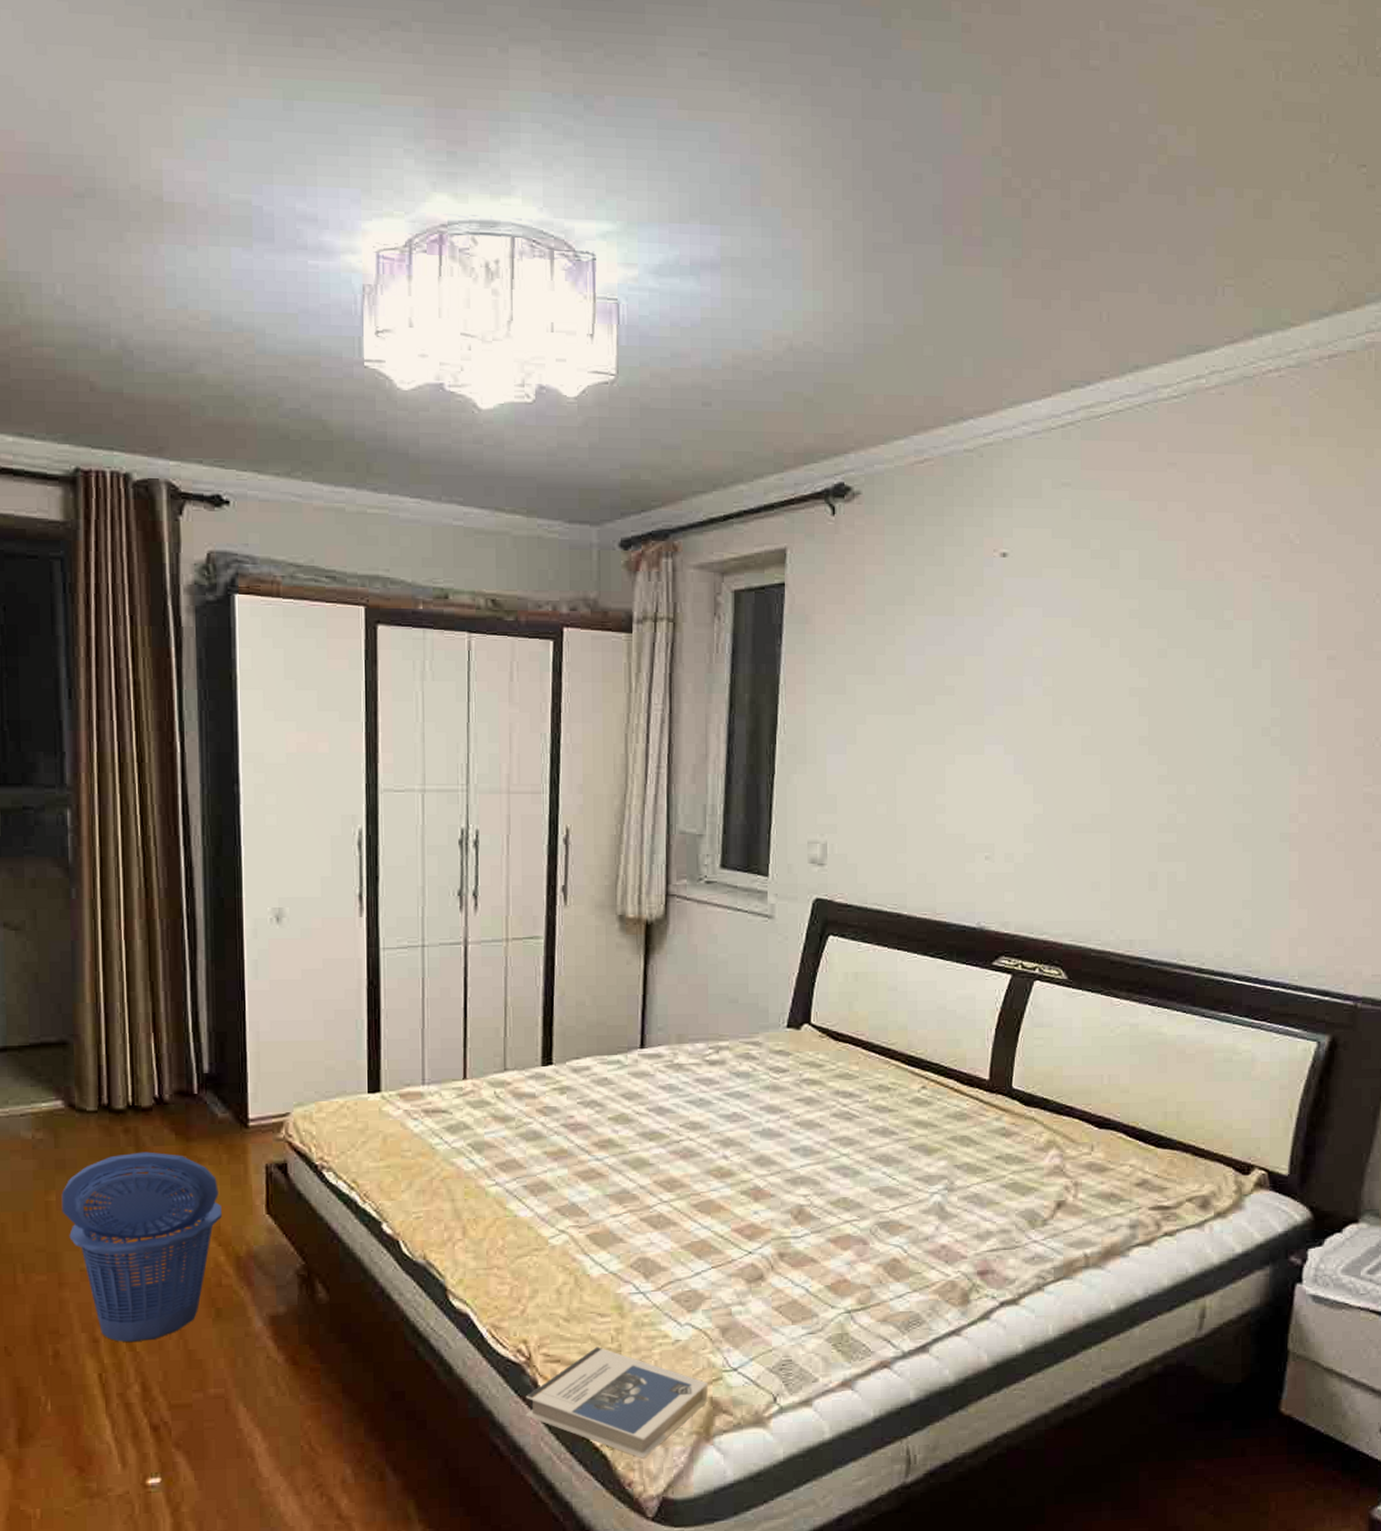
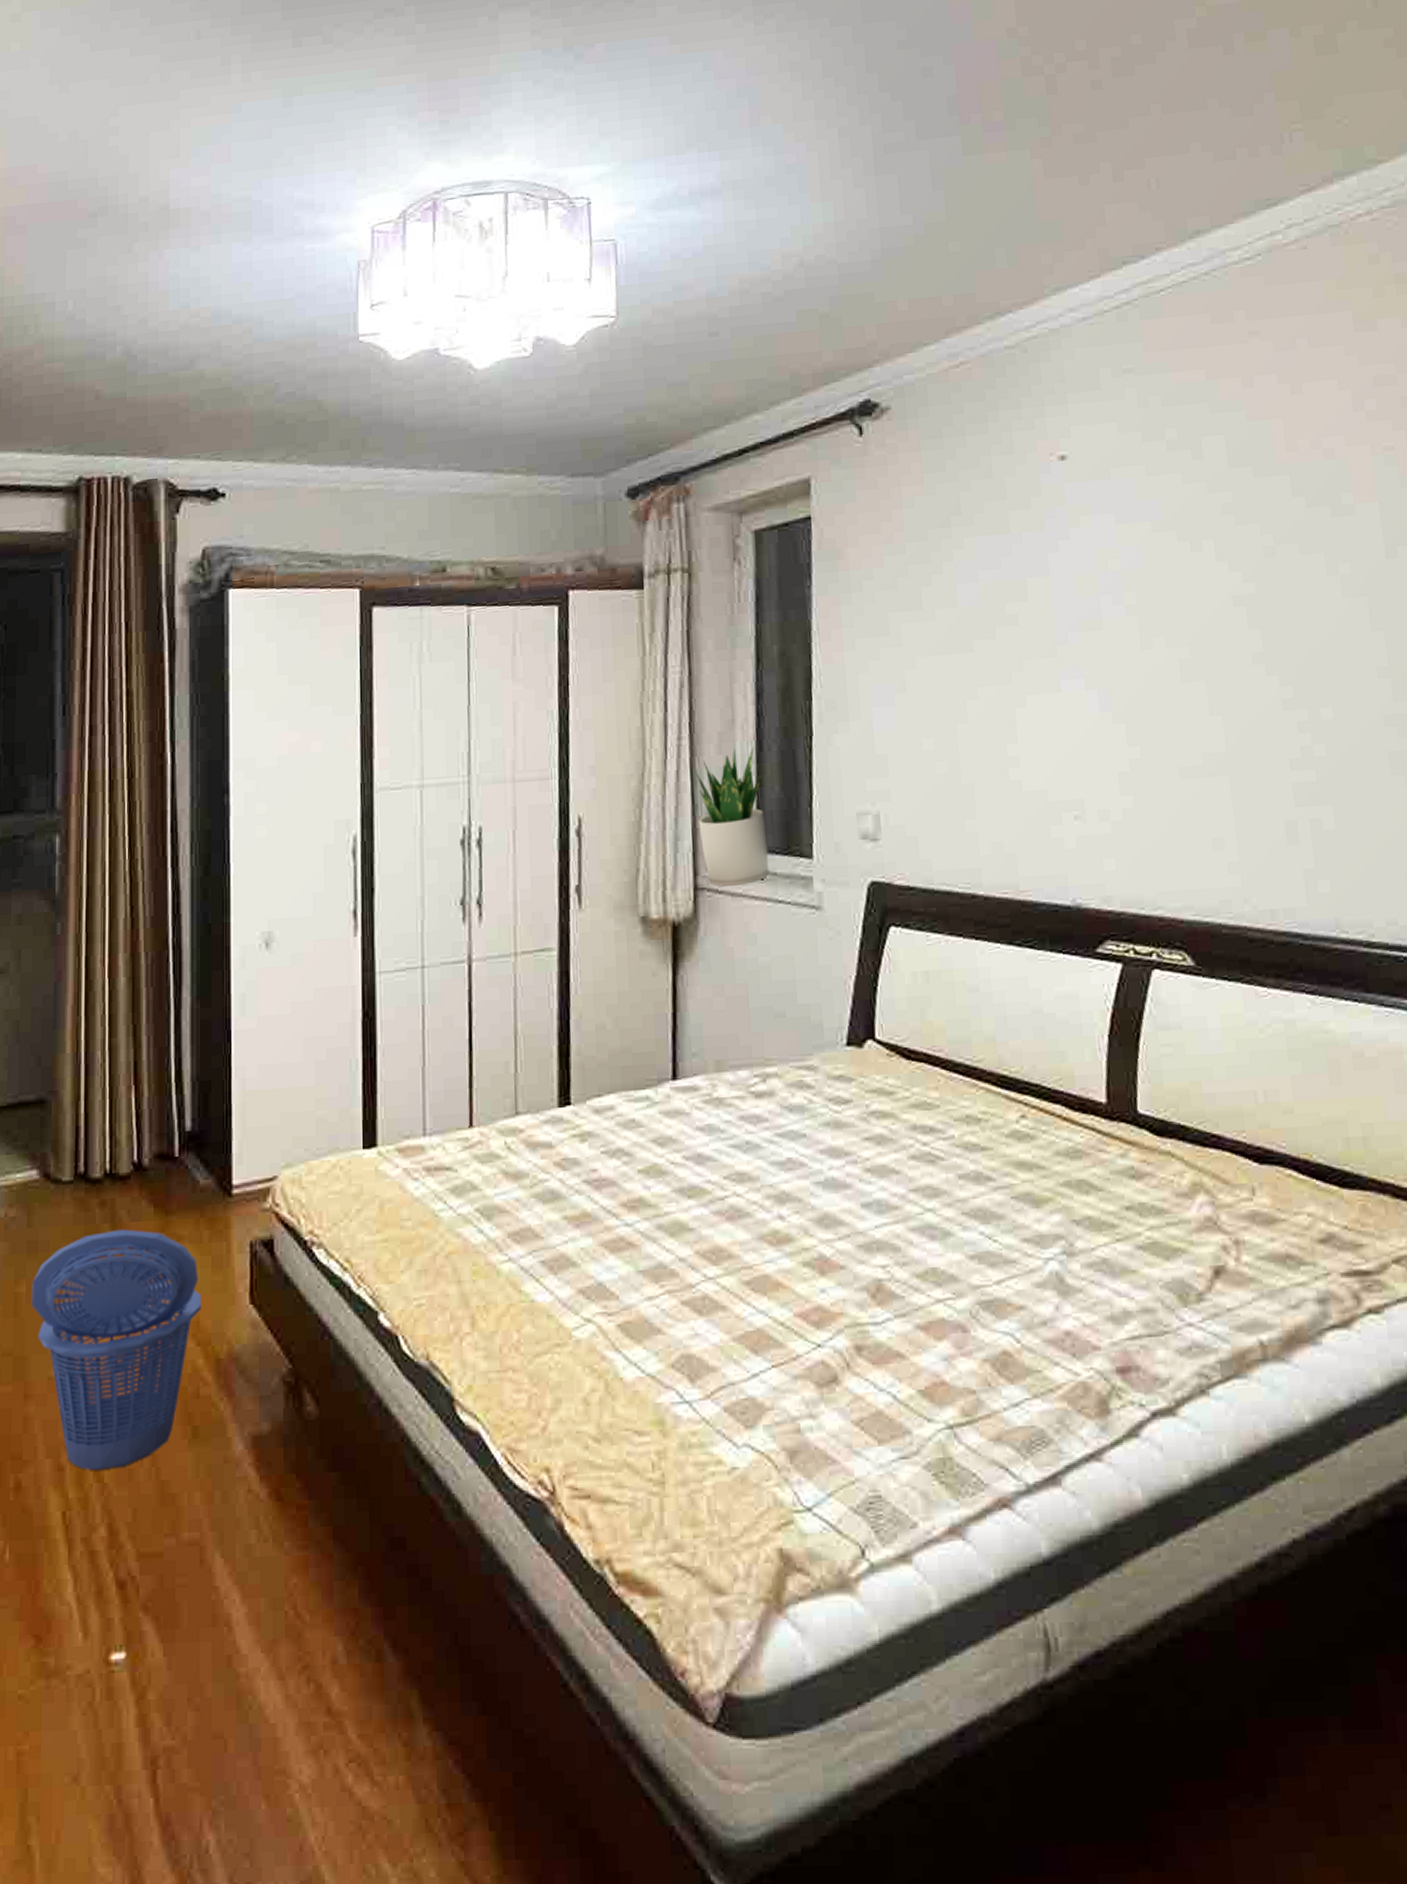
hardback book: present [525,1347,709,1459] -> none [550,1477,777,1637]
planter: none [670,779,731,896] -> present [694,746,769,888]

